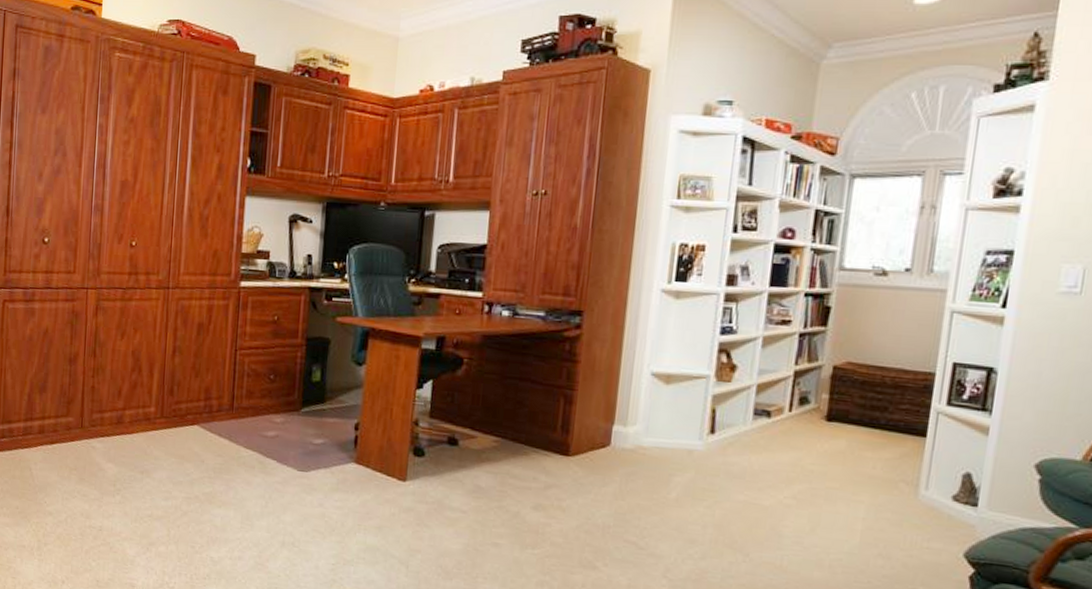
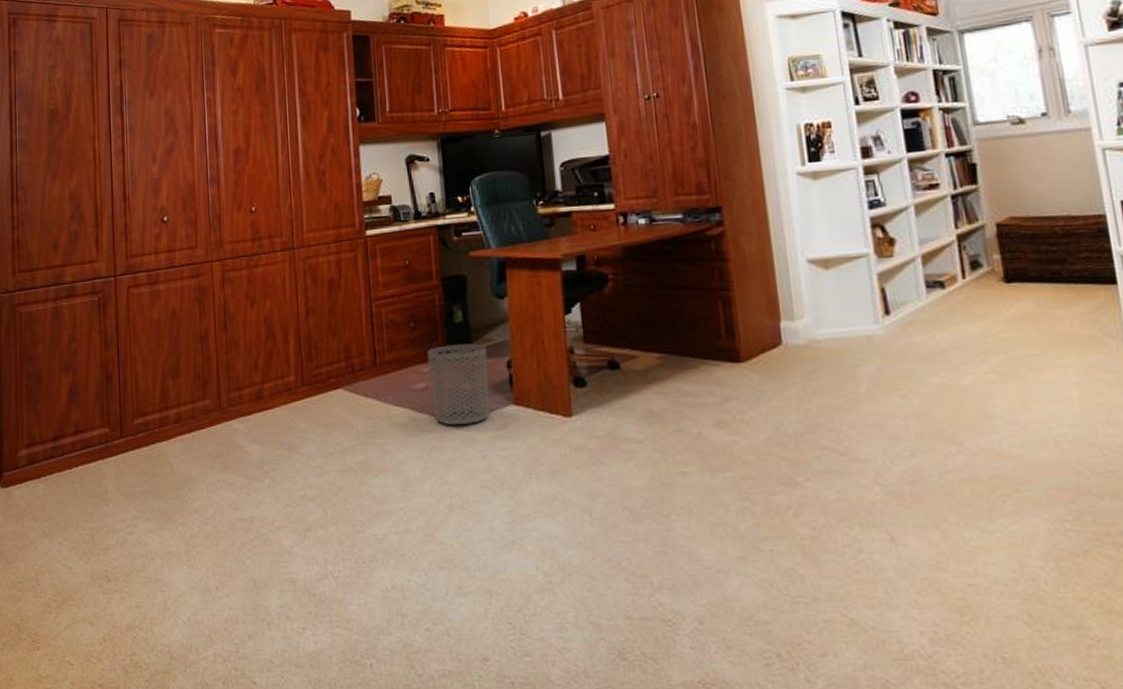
waste bin: none [280,400,338,475] -> present [427,343,489,426]

